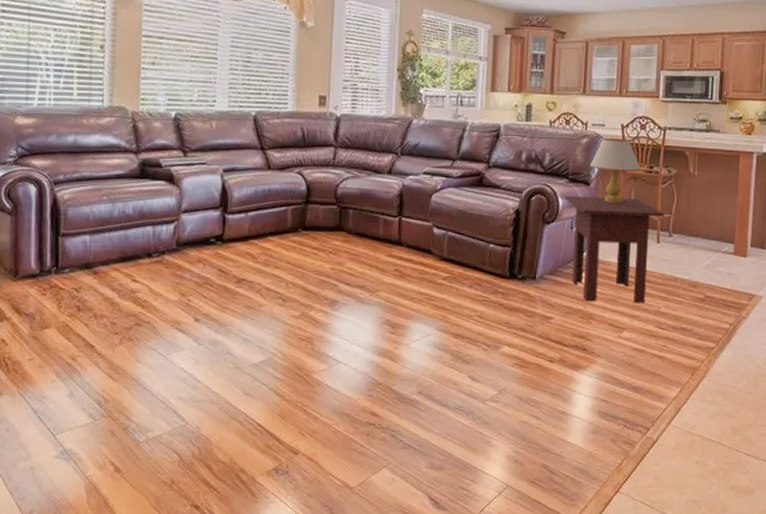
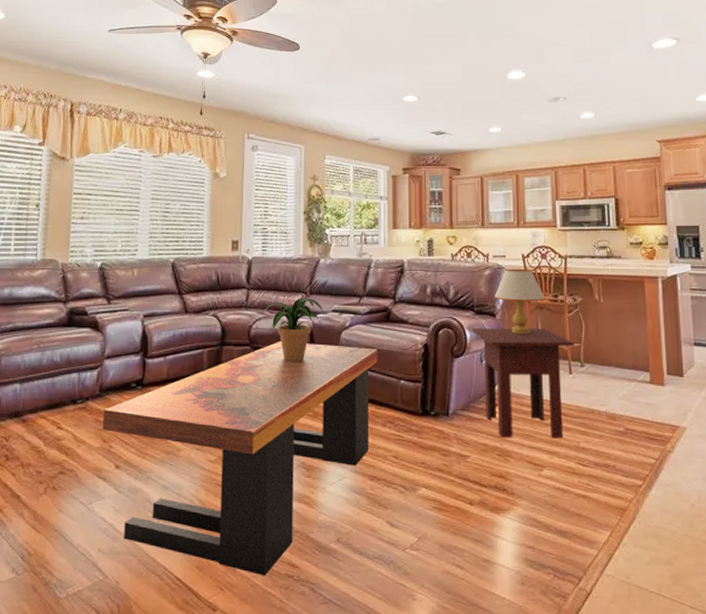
coffee table: none [180,201,469,424] -> present [103,341,378,576]
potted plant: none [349,159,415,222] -> present [261,298,324,361]

